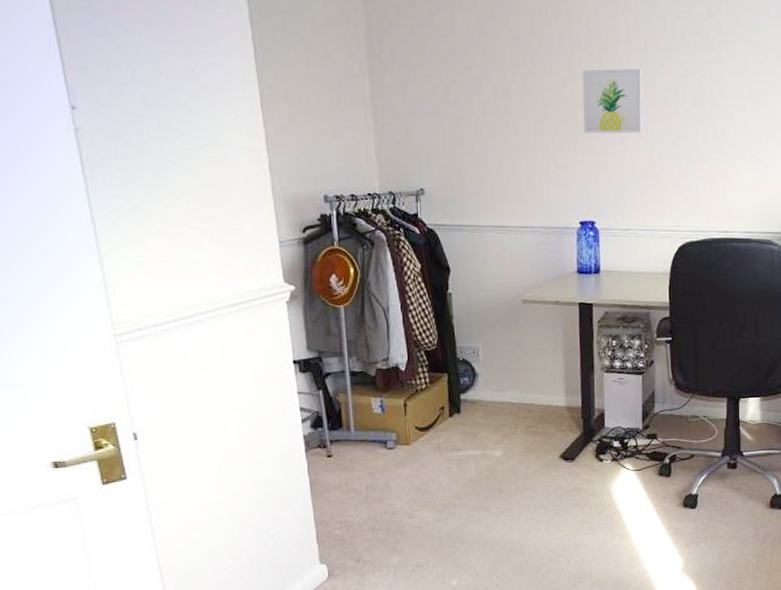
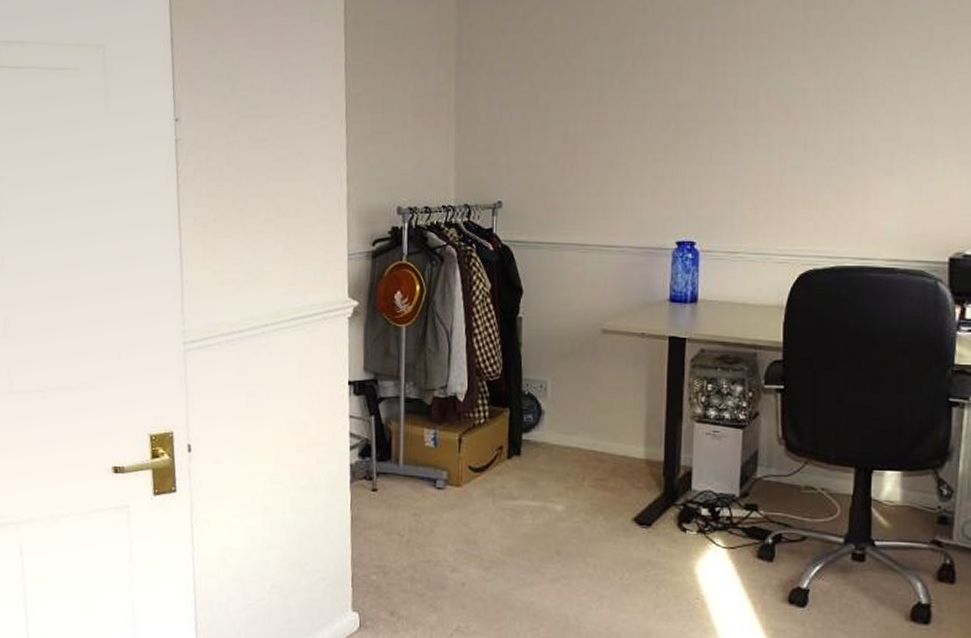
wall art: present [582,68,643,133] -> none [688,66,763,141]

